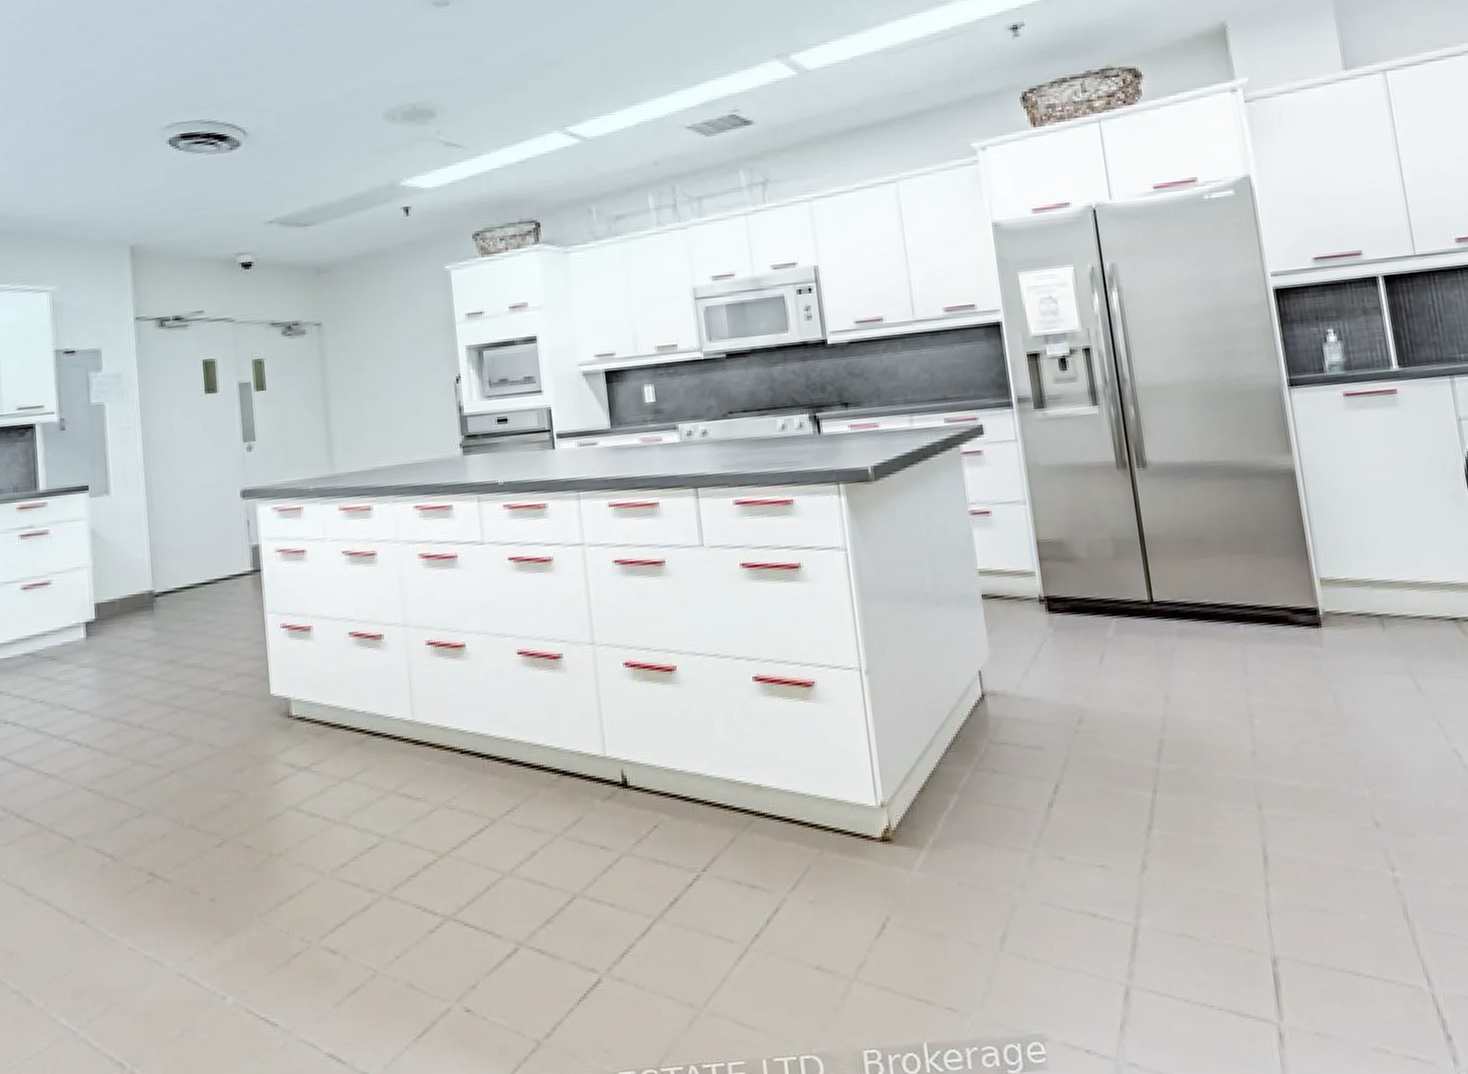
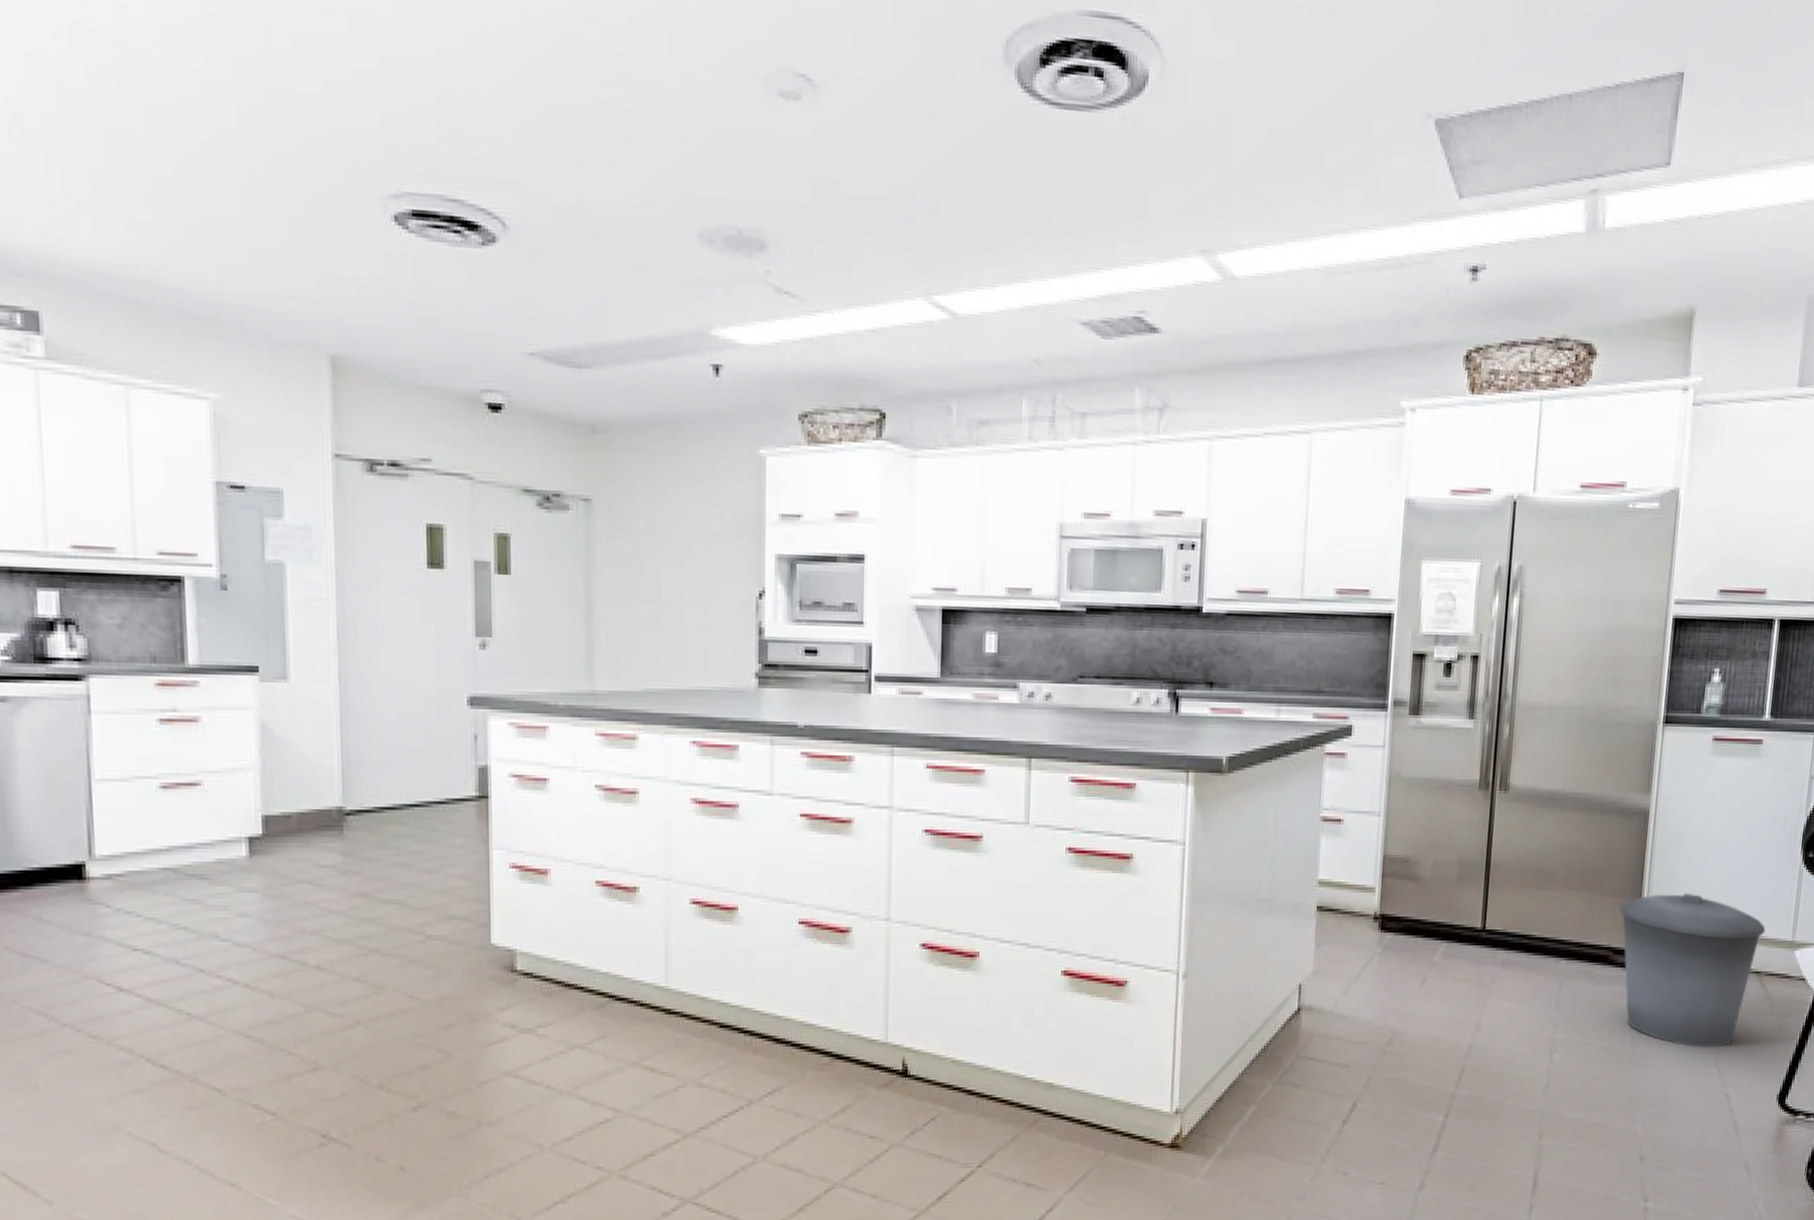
trash can: none [1287,546,1452,702] -> present [1620,893,1766,1047]

